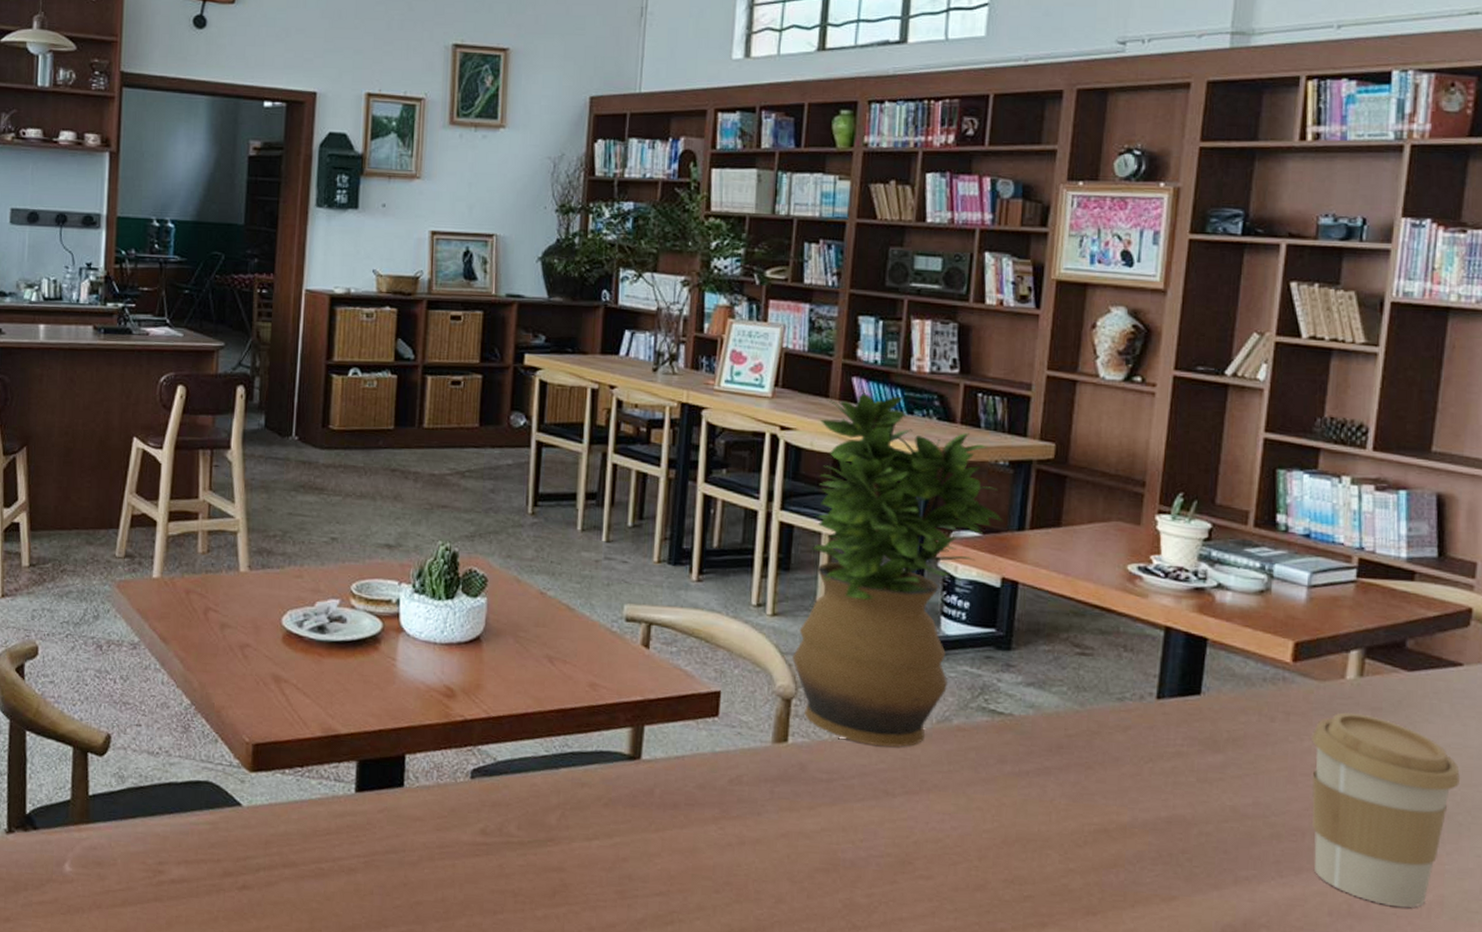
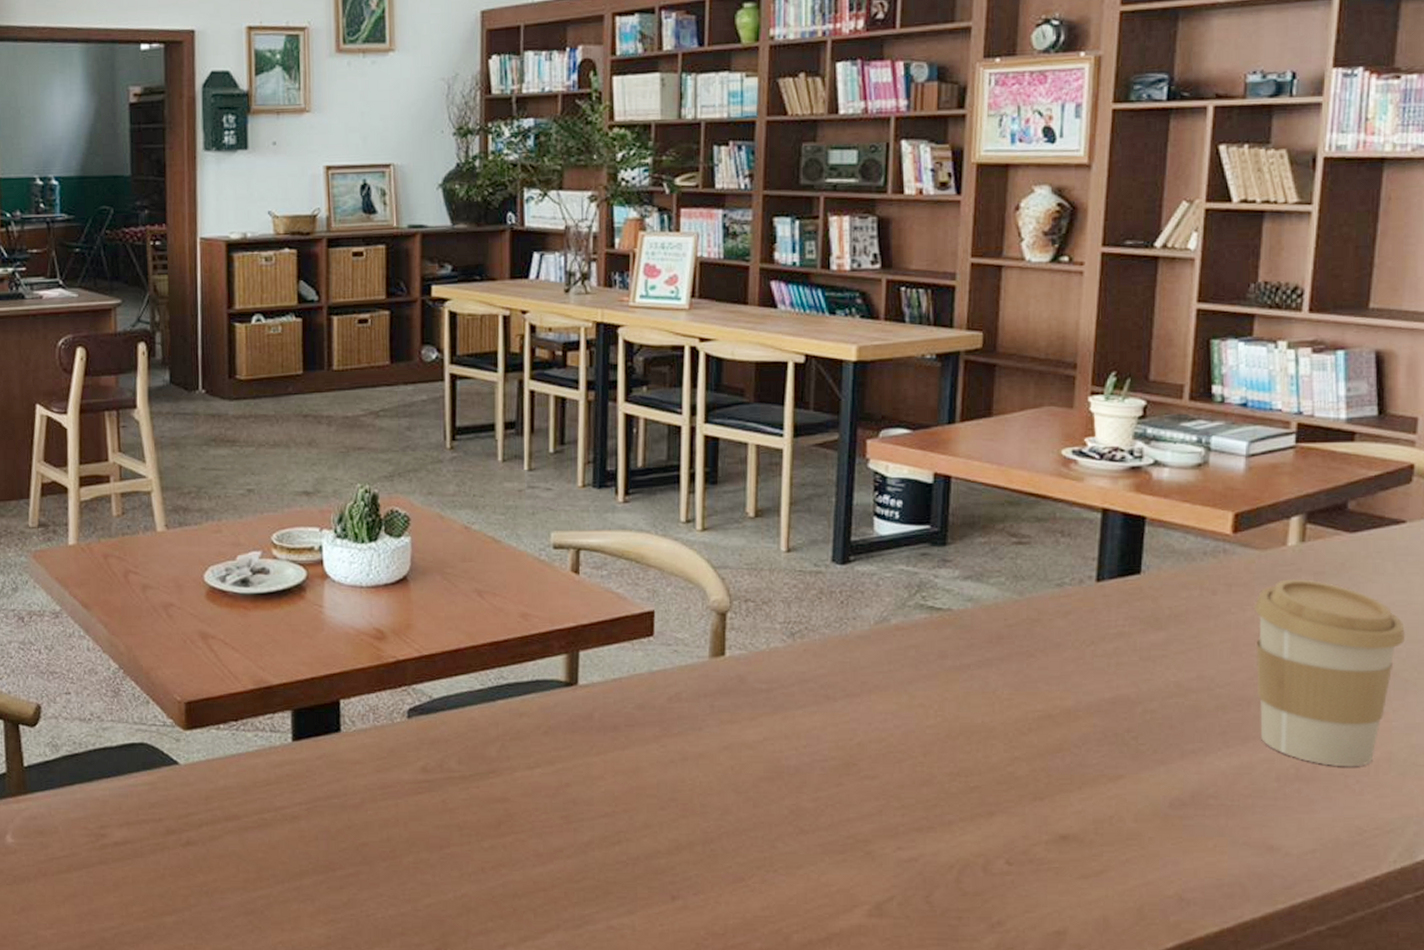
potted plant: present [792,393,1004,747] -> none [725,296,933,651]

